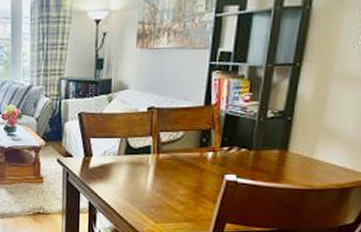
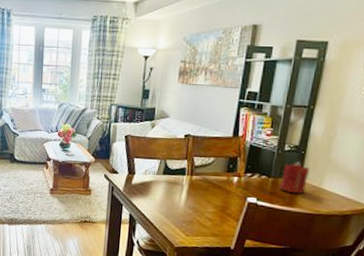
candle: none [263,130,299,167] -> present [279,162,310,194]

